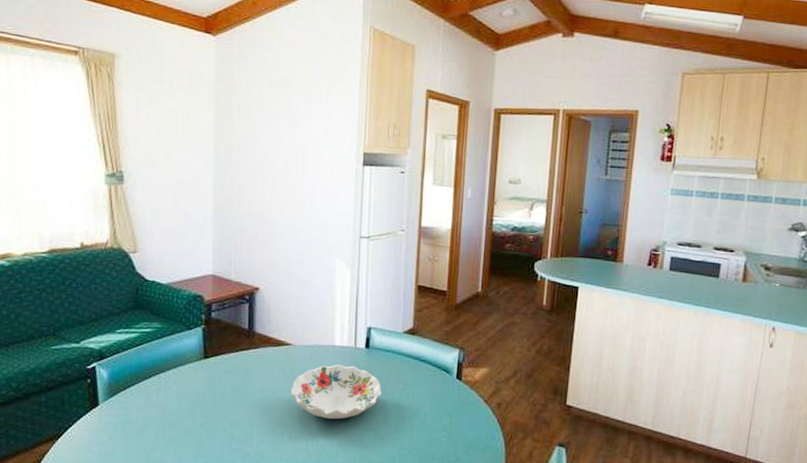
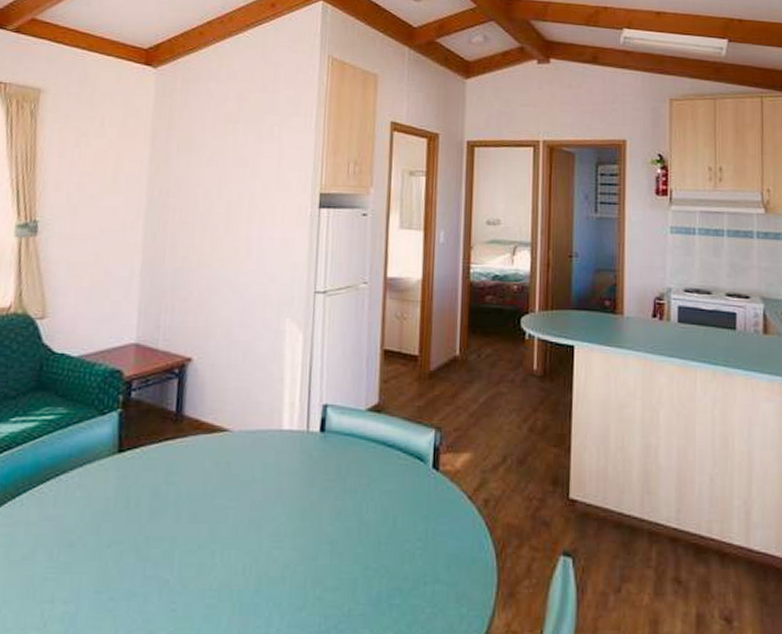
decorative bowl: present [290,365,382,420] -> none [225,455,340,530]

